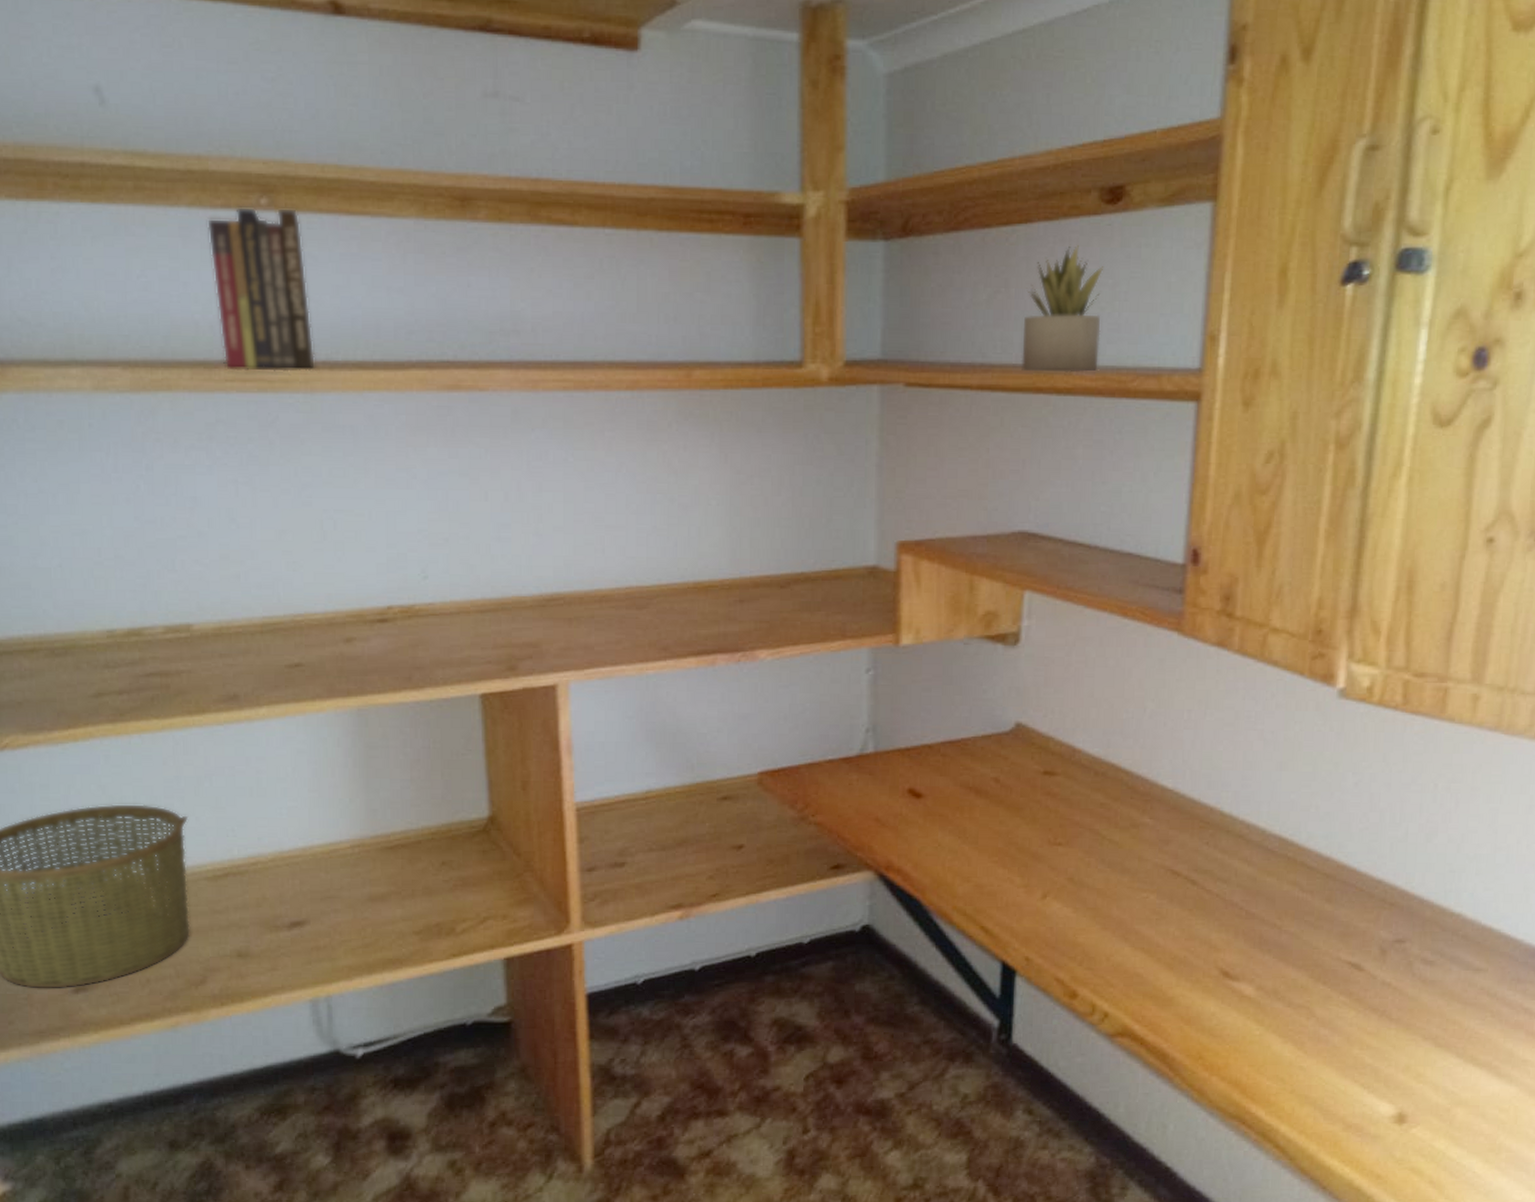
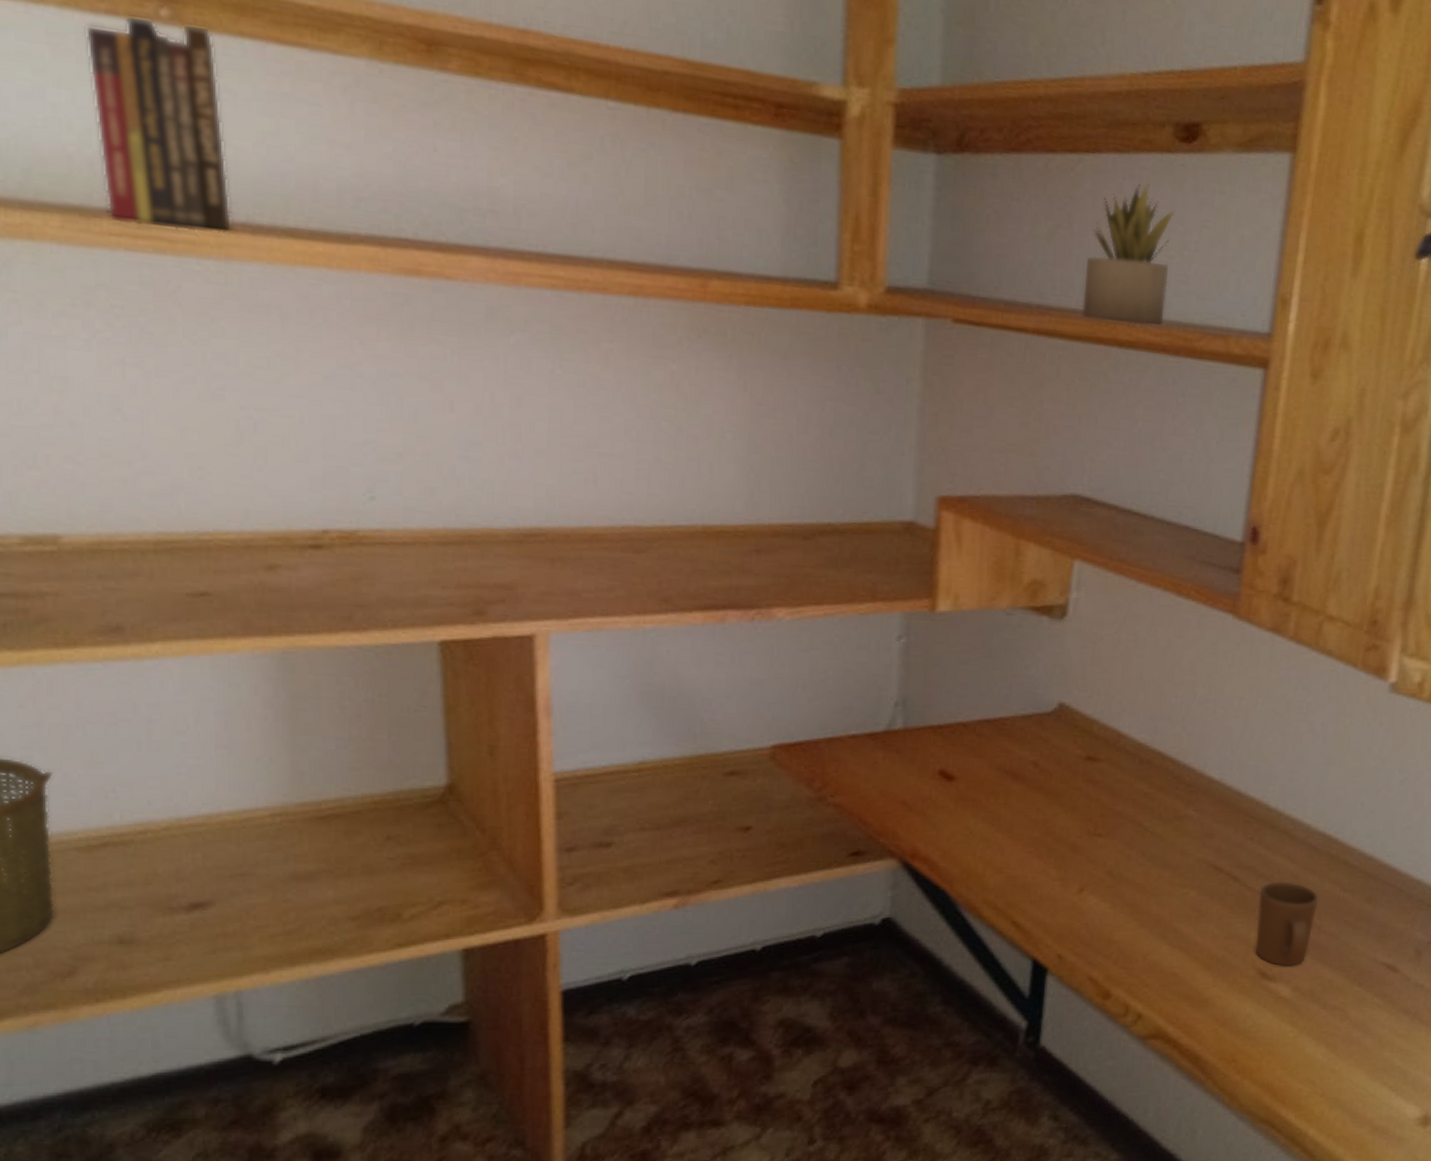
mug: none [1216,884,1278,966] -> present [1255,881,1319,966]

